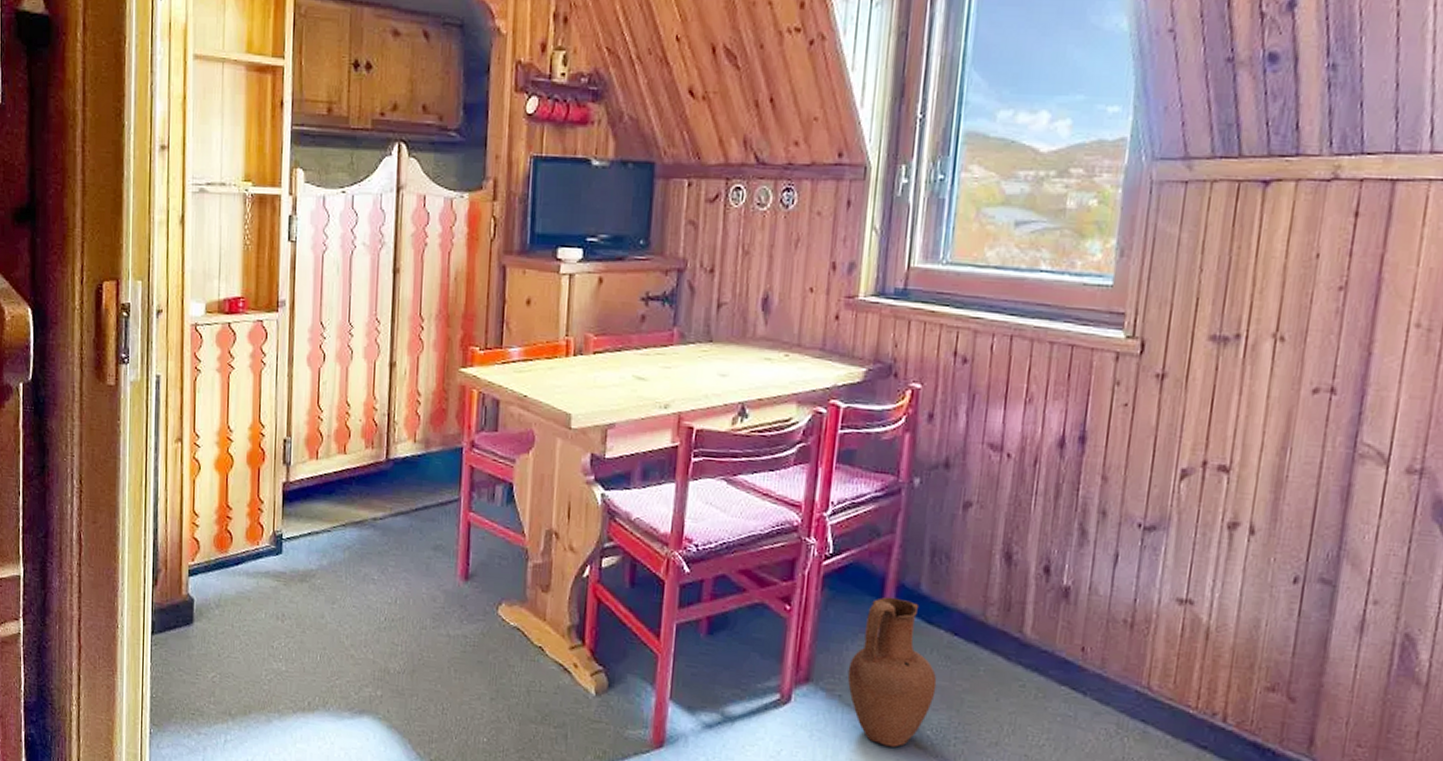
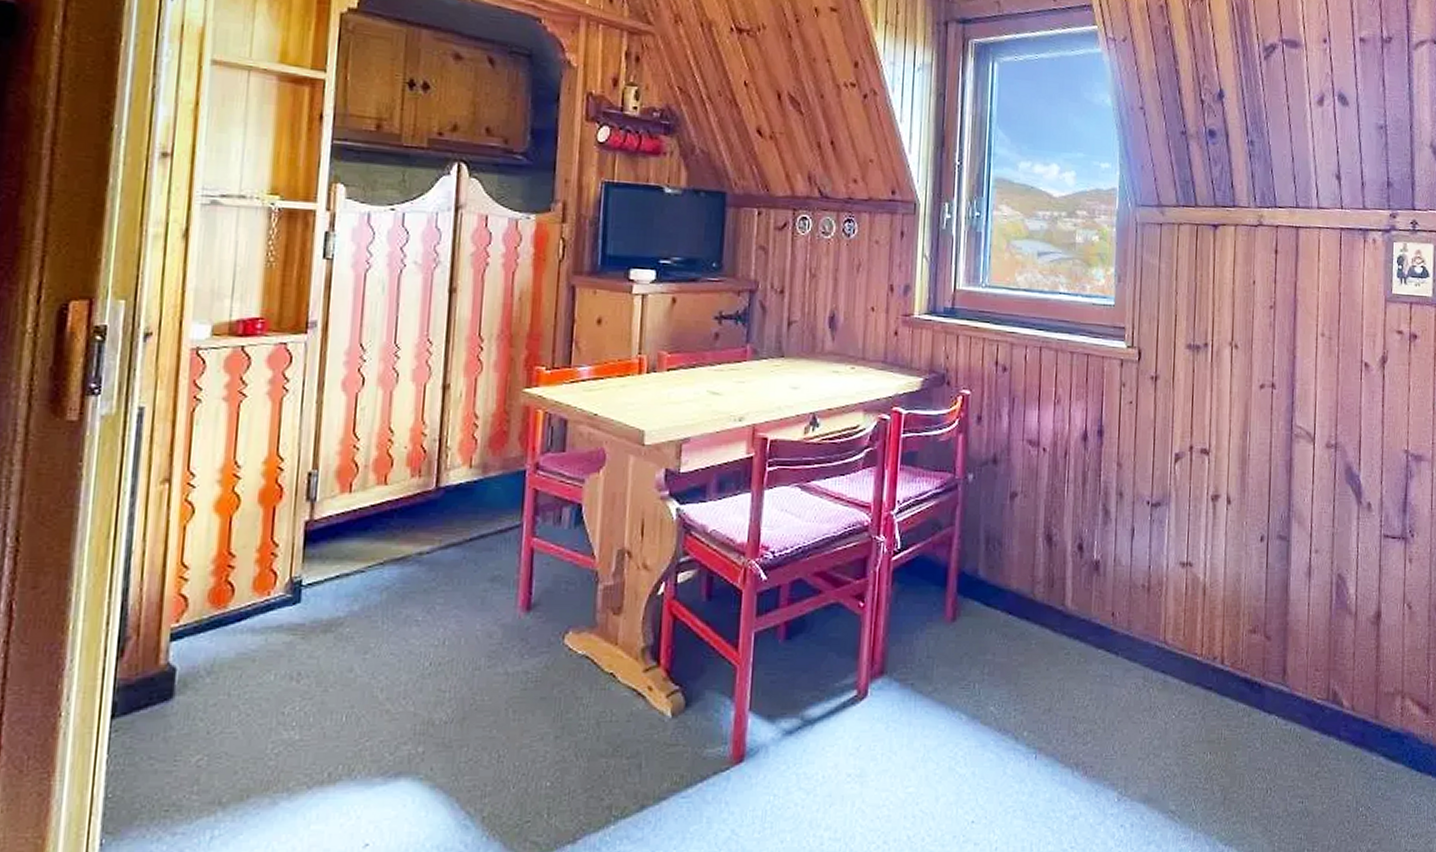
vase: present [847,596,937,748] -> none [918,585,997,727]

